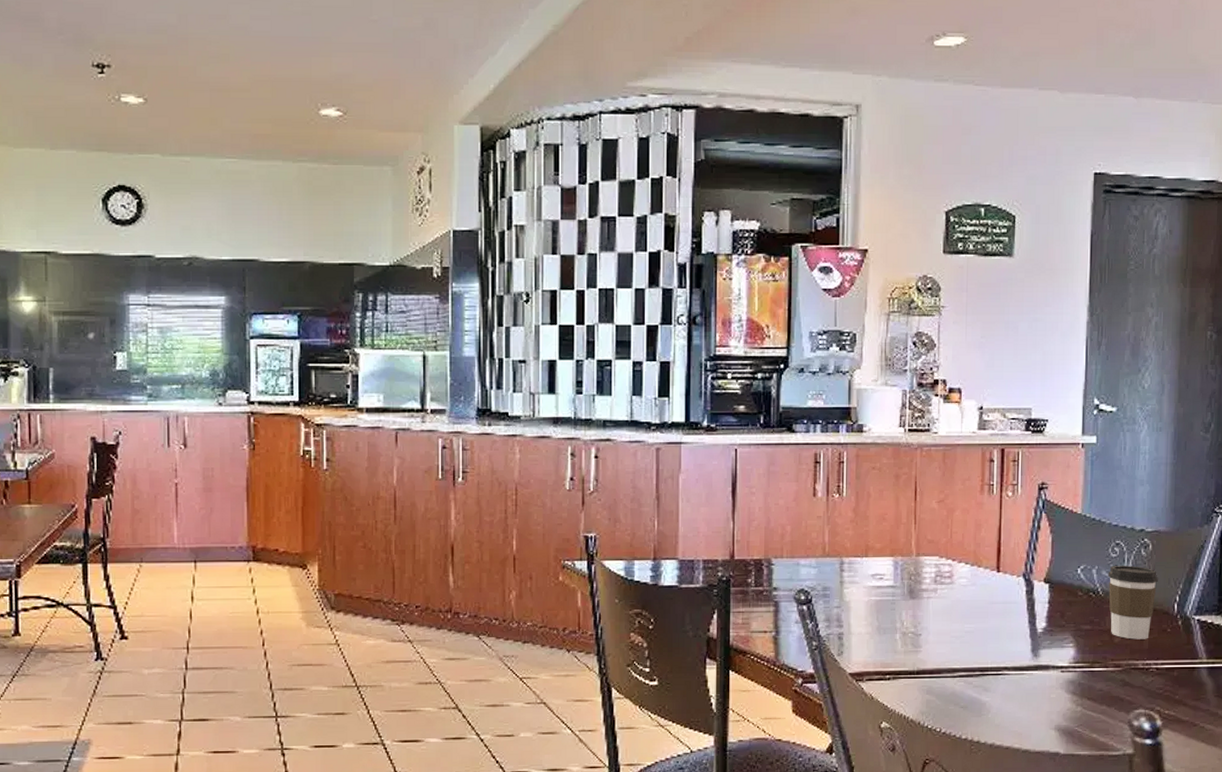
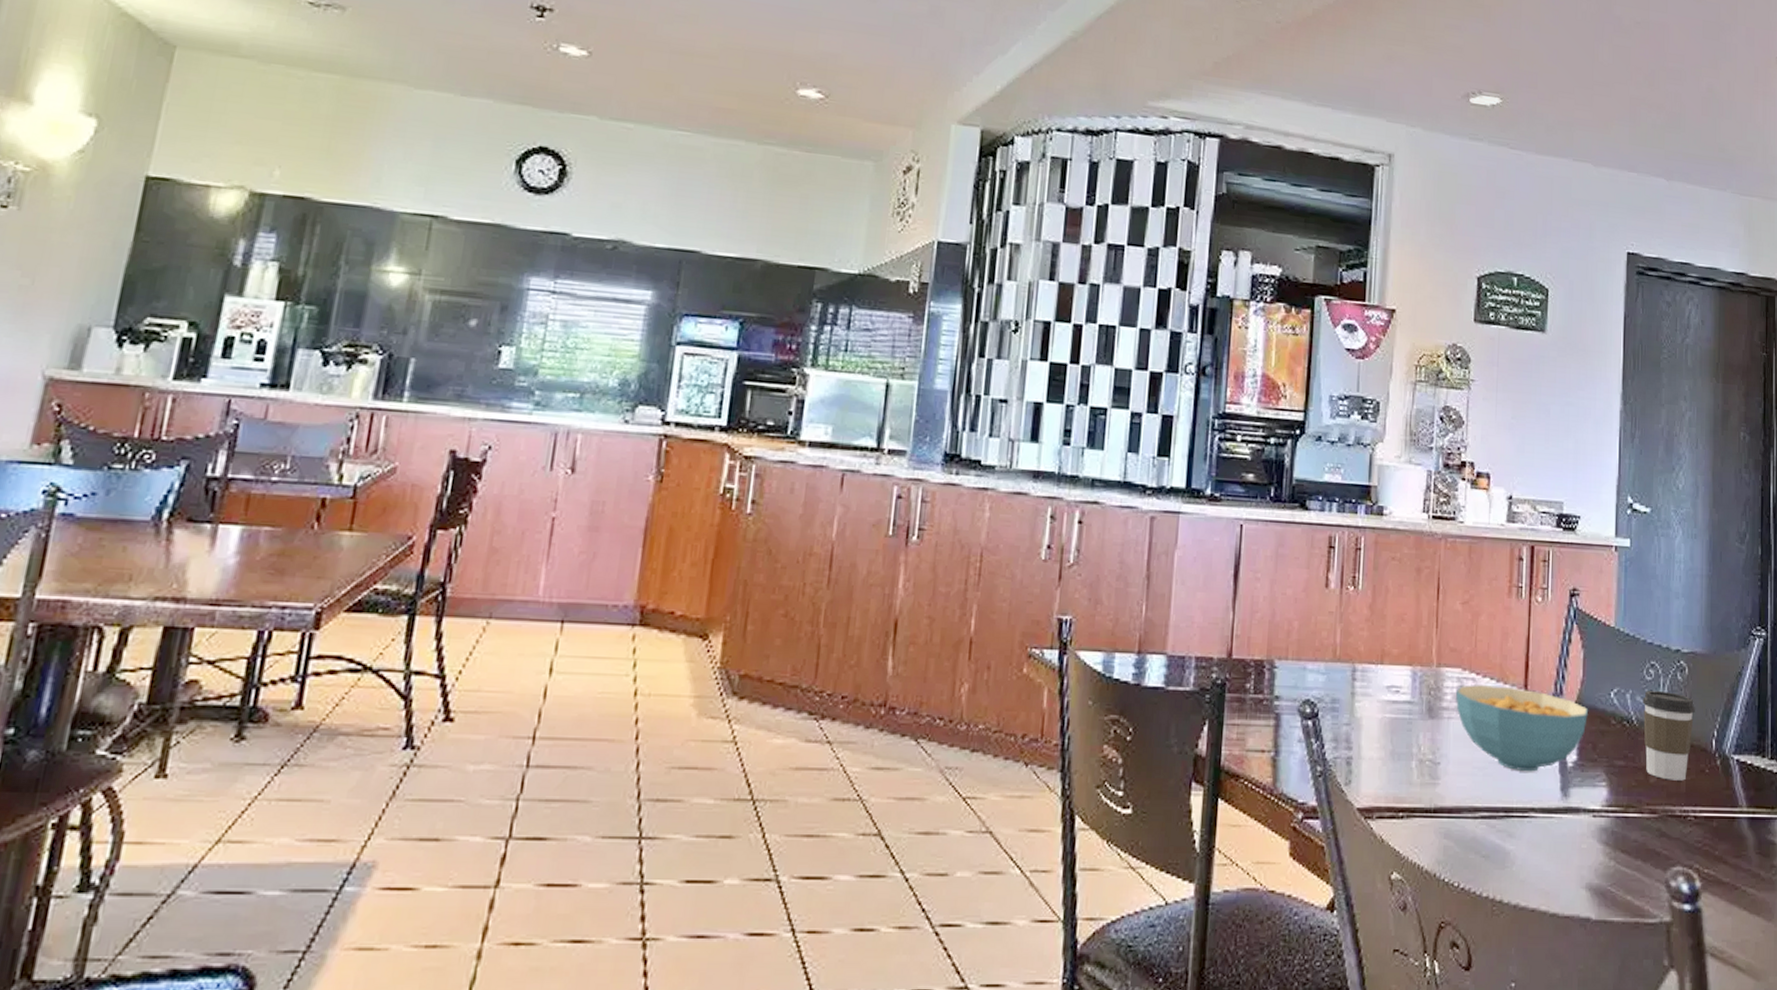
cereal bowl: none [933,569,1057,638] -> present [1455,685,1589,772]

